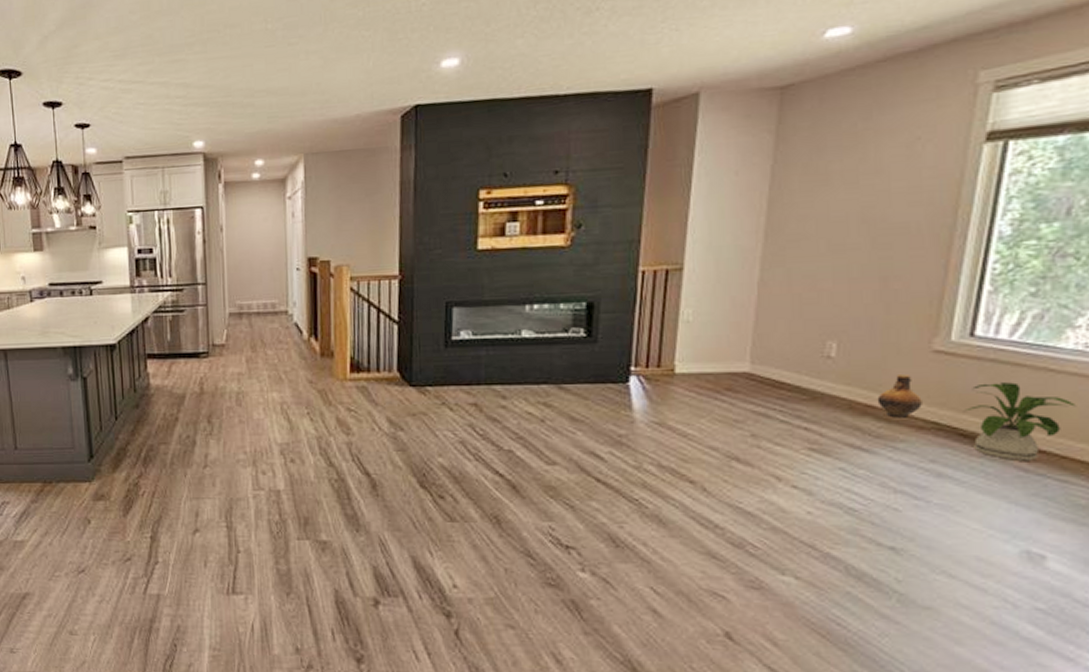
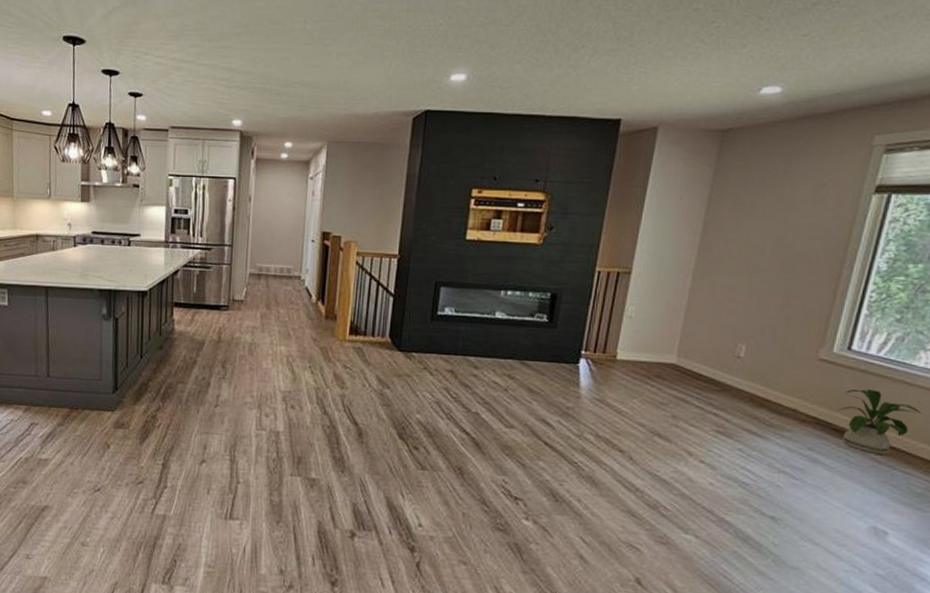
ceramic jug: present [877,375,922,418] -> none [772,376,807,412]

